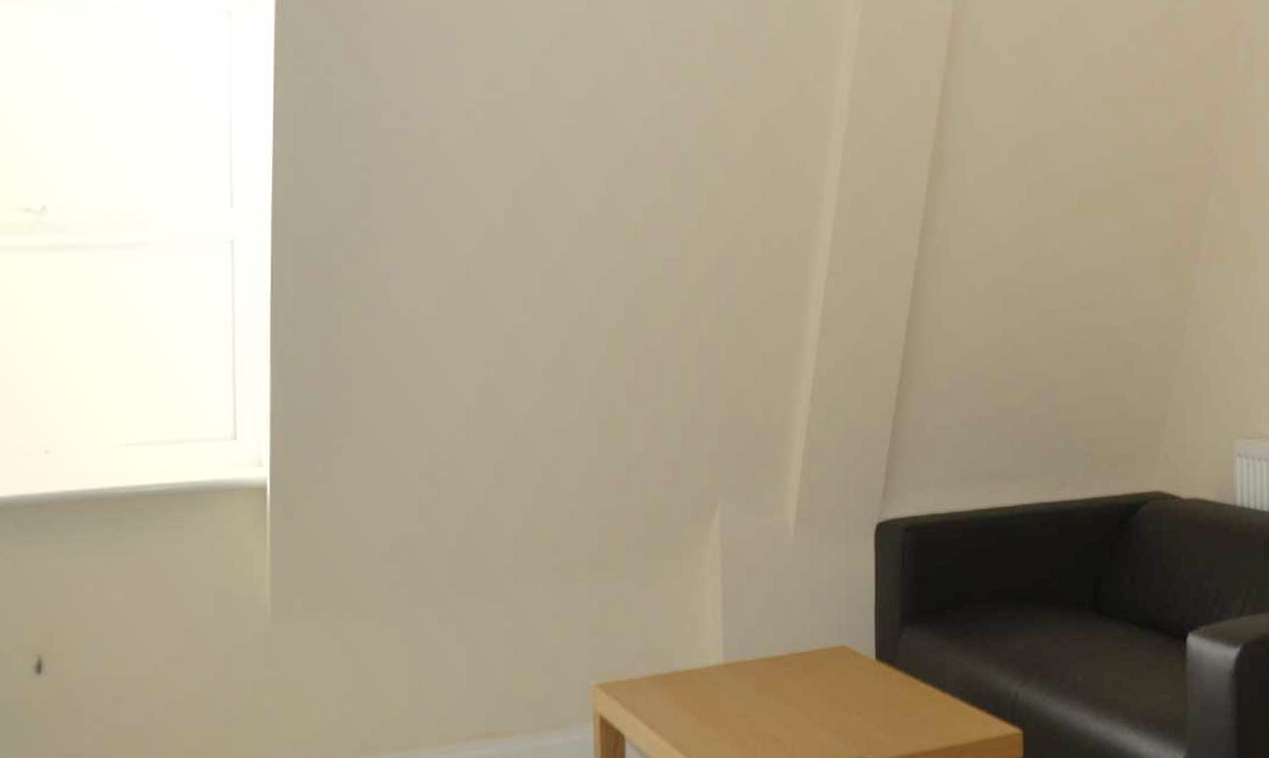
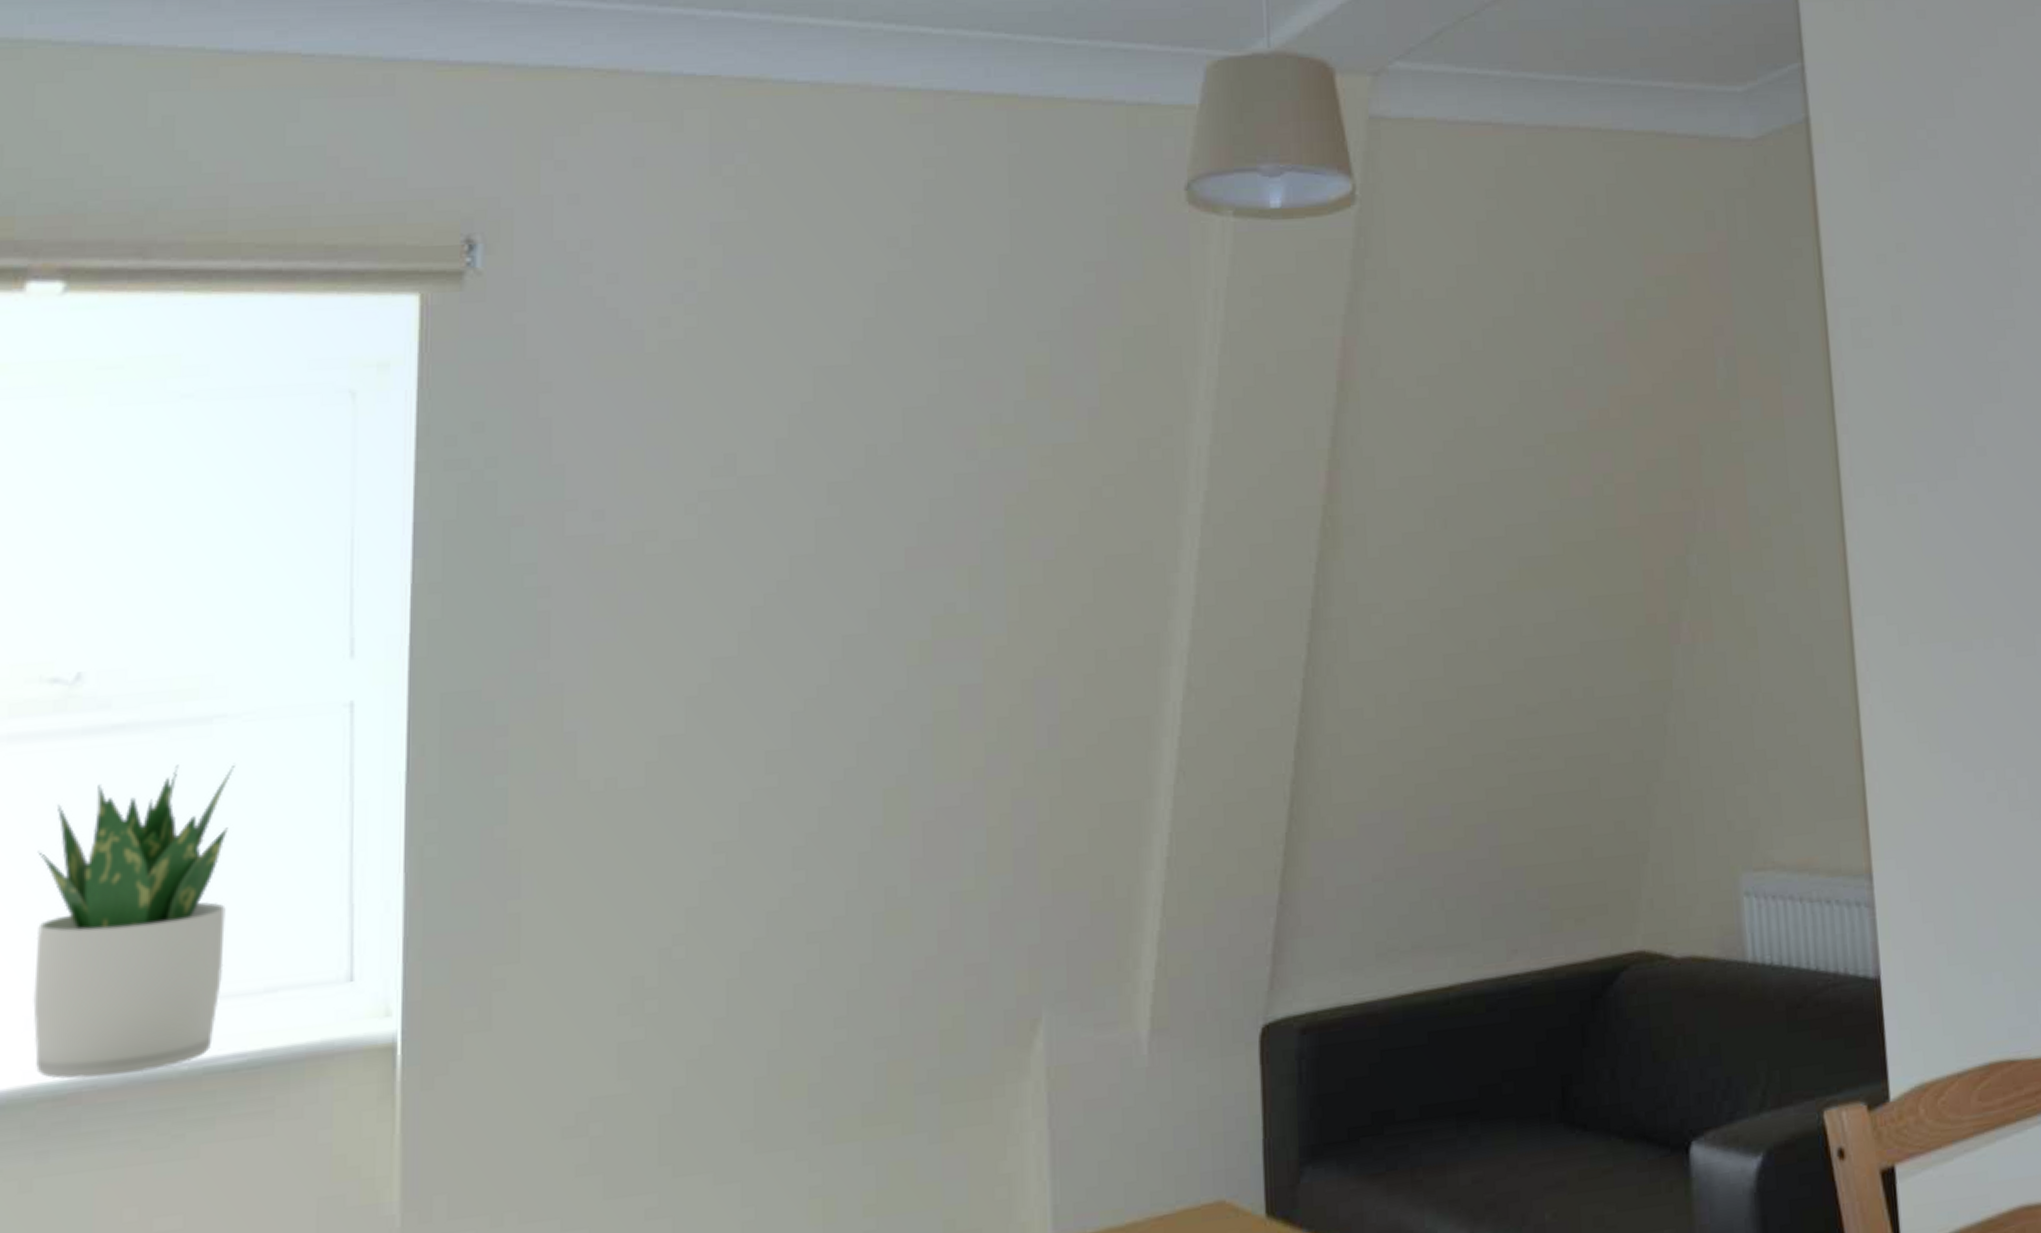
planter: none [19,276,153,493] -> present [33,764,235,1080]

